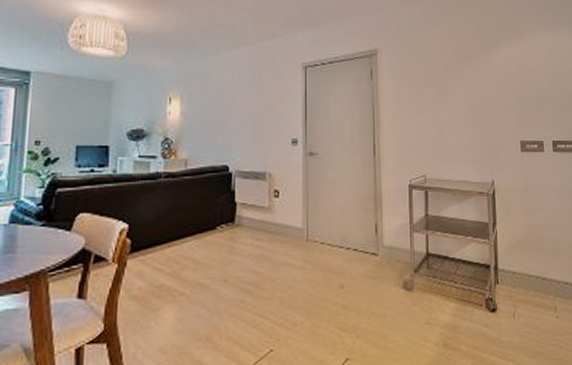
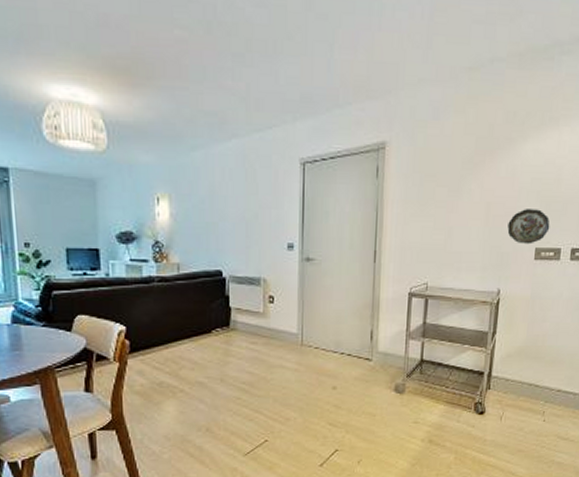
decorative plate: none [492,106,530,138] -> present [507,209,550,245]

